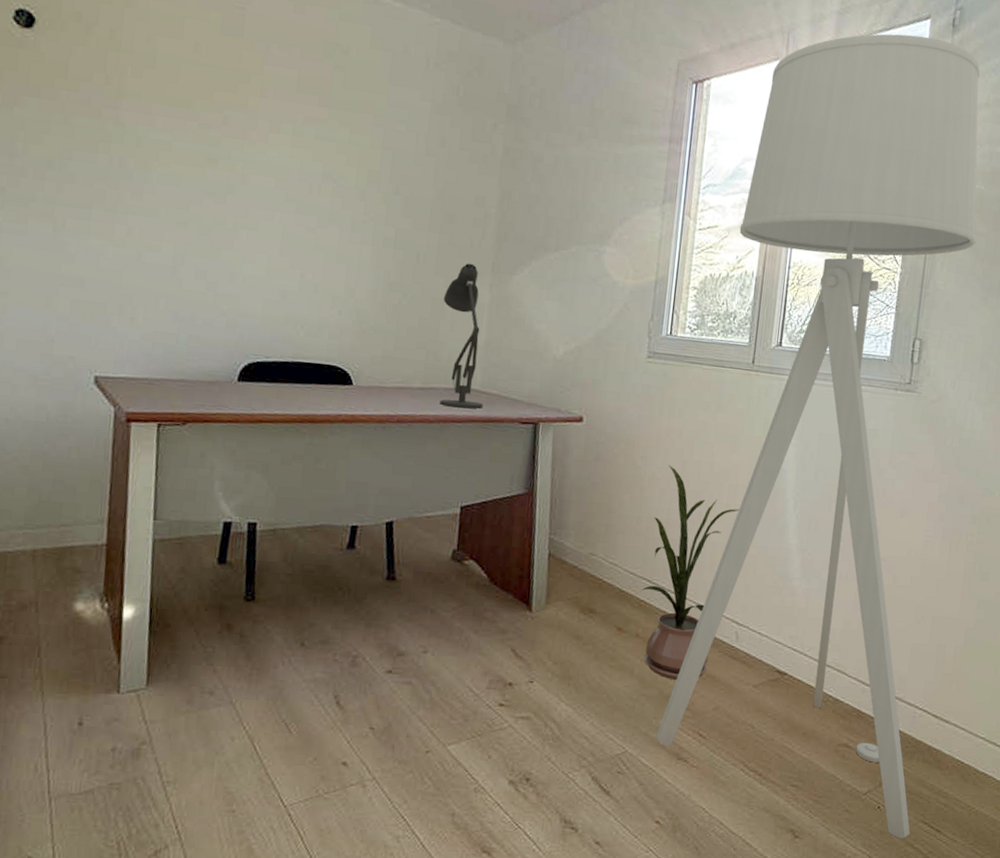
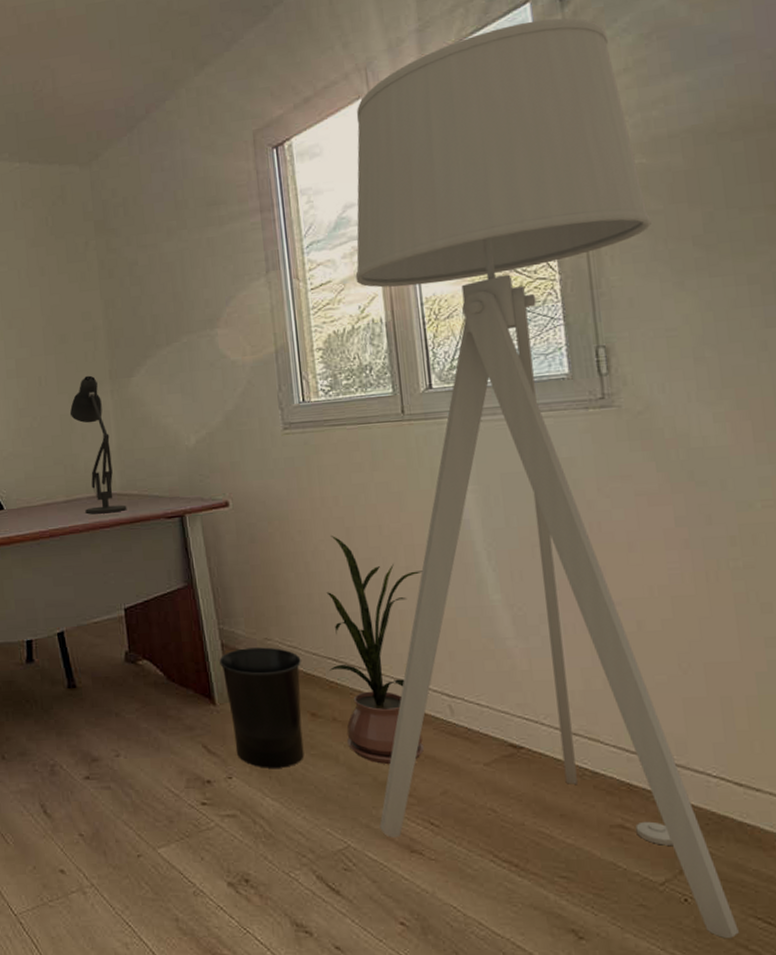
waste bin: none [542,560,619,676] -> present [219,647,304,768]

